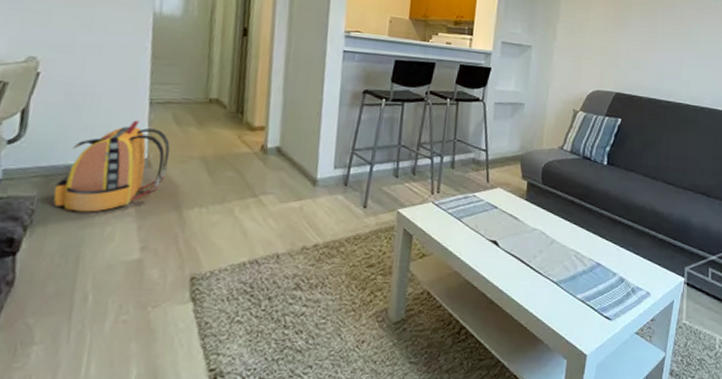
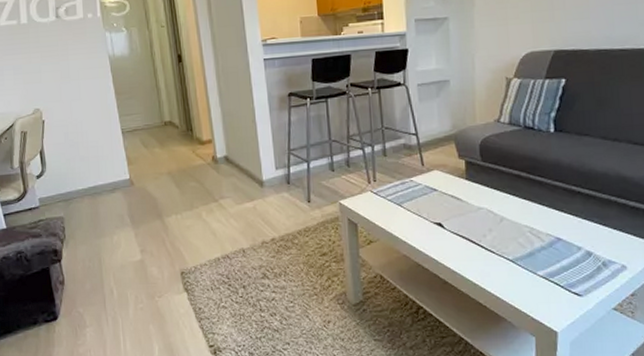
backpack: present [53,120,170,213] -> none [73,148,146,226]

